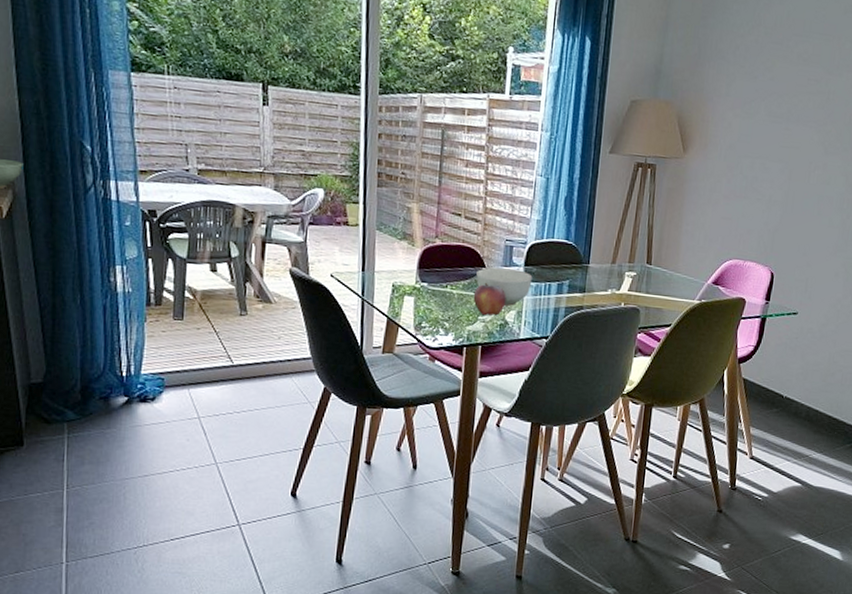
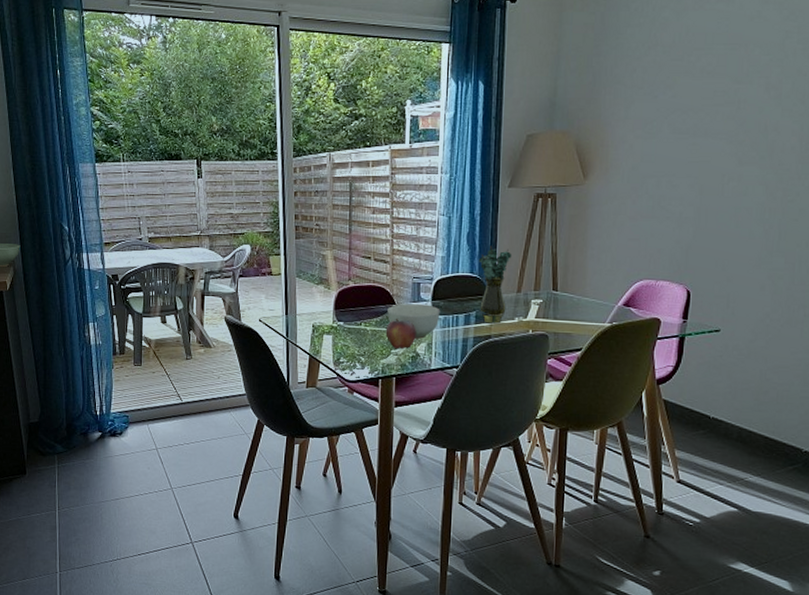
vase: none [573,212,609,295] -> present [479,246,512,324]

